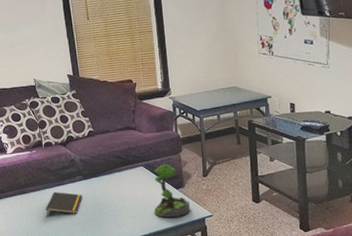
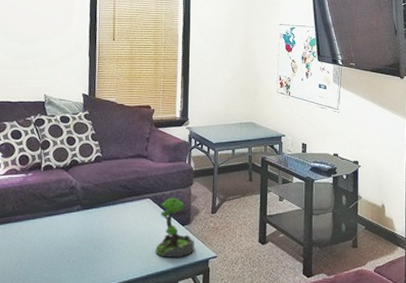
notepad: present [45,191,83,217] -> none [31,222,79,252]

